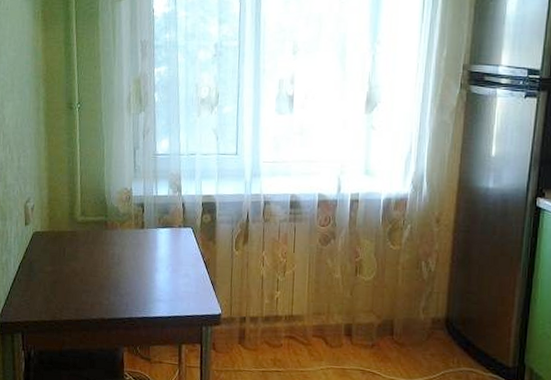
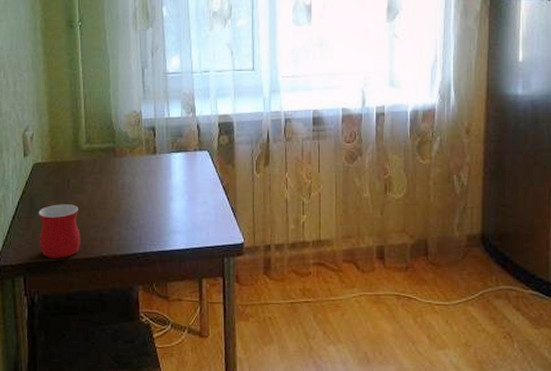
mug: none [36,269,74,319] -> present [38,204,81,258]

